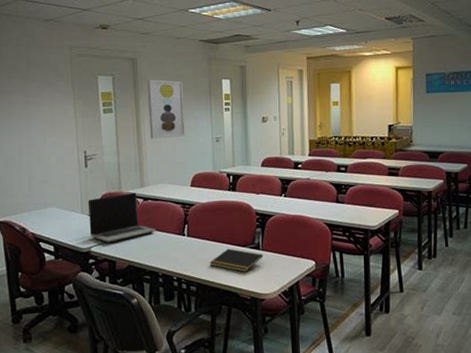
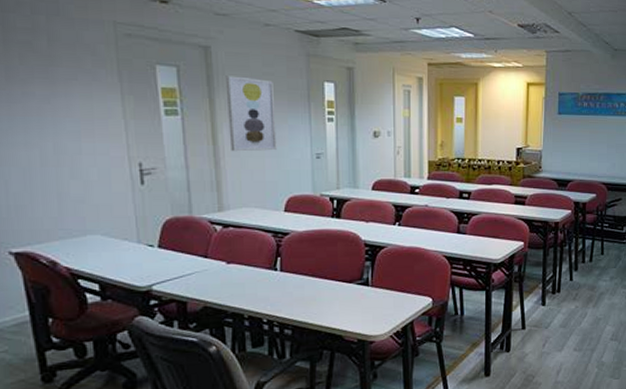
laptop computer: present [88,193,156,243] -> none [146,218,240,279]
notepad: present [209,248,264,272] -> none [308,284,373,312]

